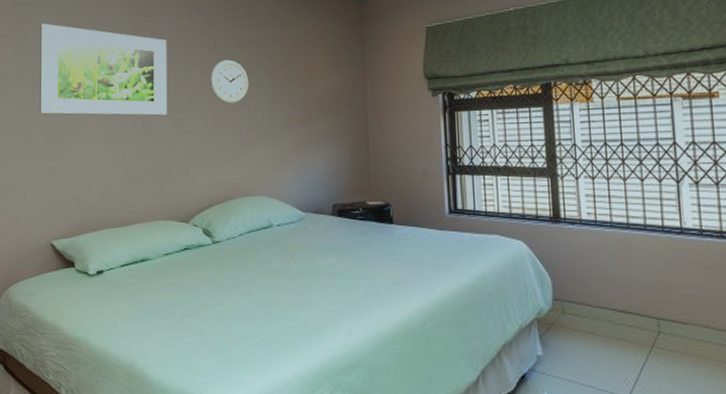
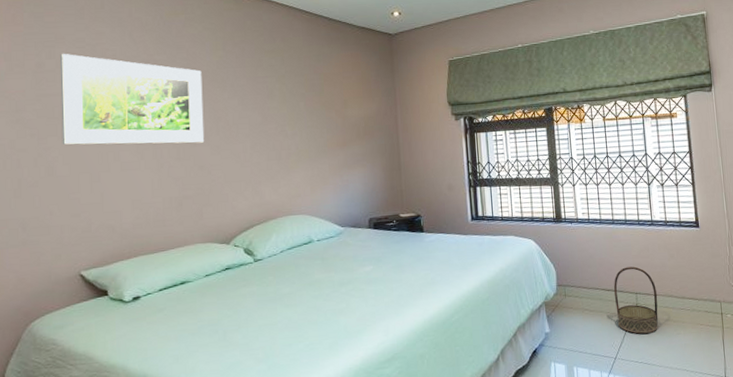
wall clock: present [210,59,249,105] -> none [247,89,287,131]
basket: none [627,284,689,371] -> present [613,266,658,334]

